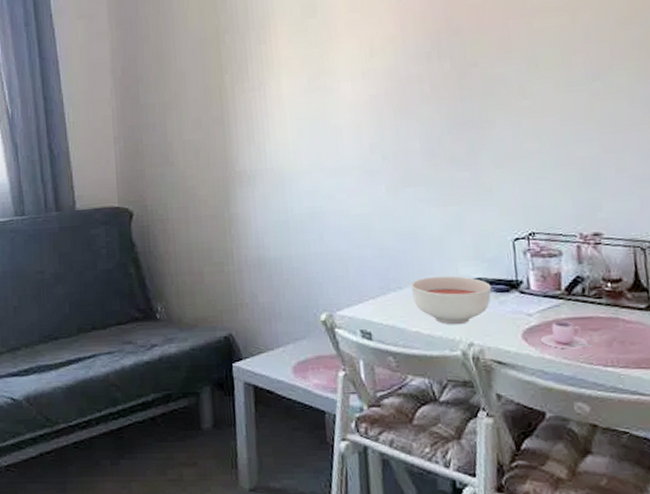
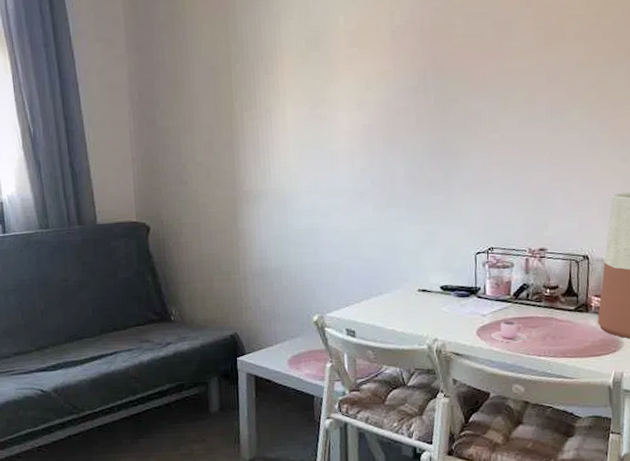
bowl: present [410,275,492,325] -> none [389,283,455,324]

